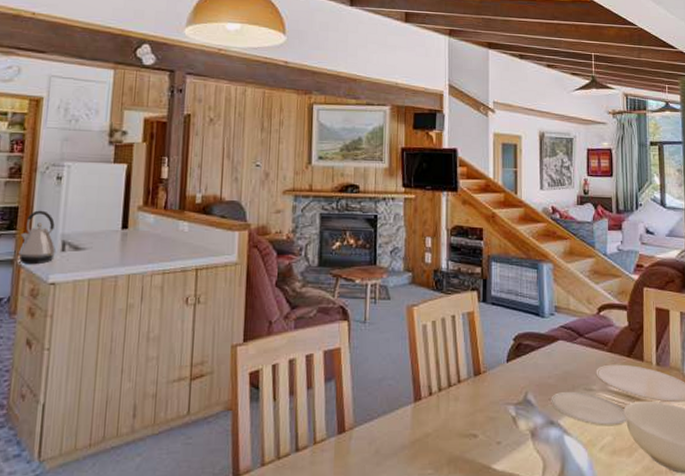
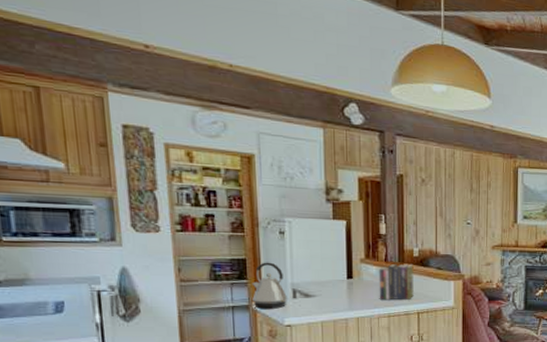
books: none [155,211,195,255] -> present [378,264,414,301]

